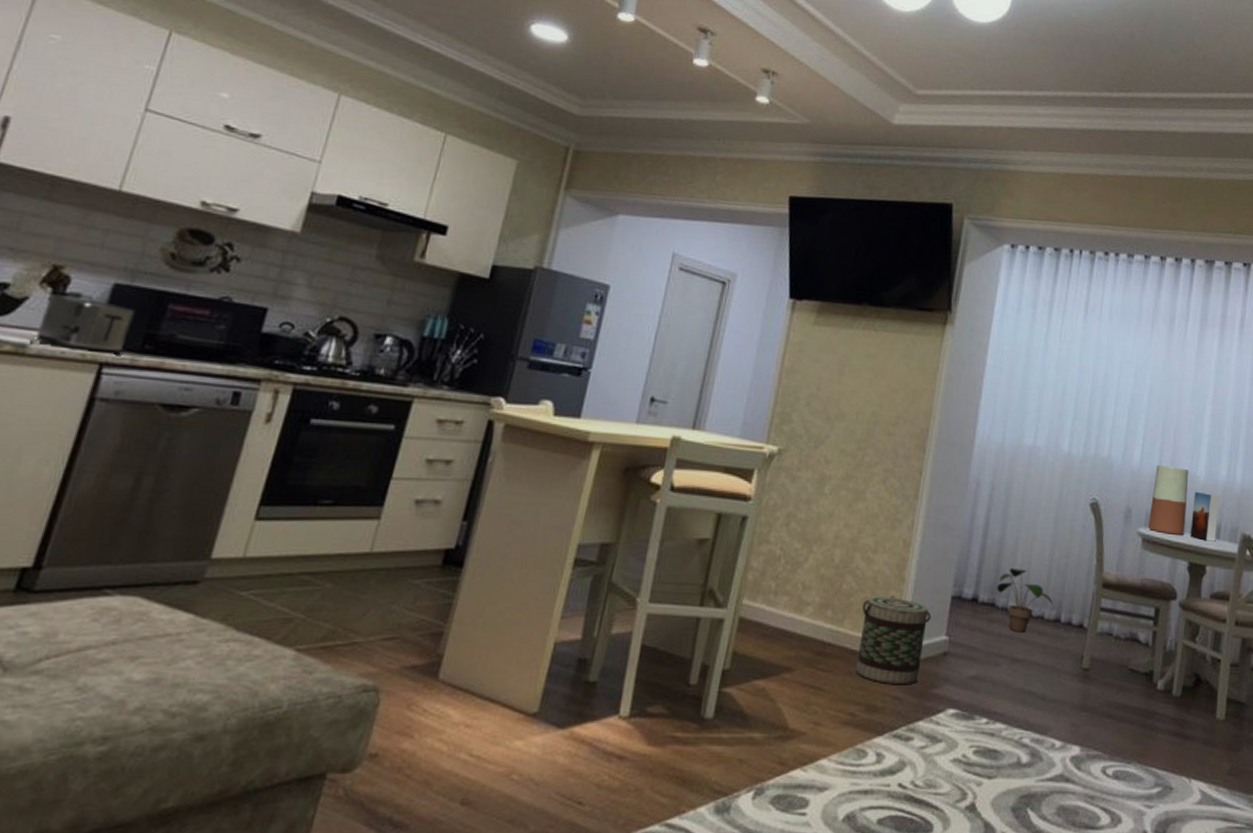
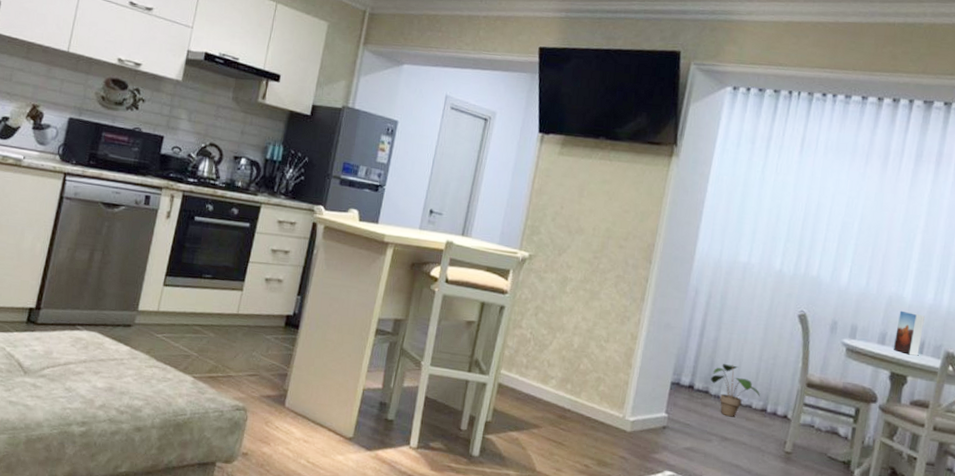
toaster: present [35,294,137,355] -> none [26,125,84,168]
basket: present [856,596,932,685] -> none [590,376,654,449]
vase: present [1148,465,1189,536] -> none [853,286,896,349]

